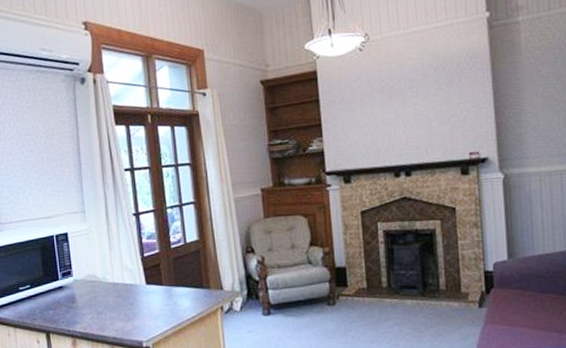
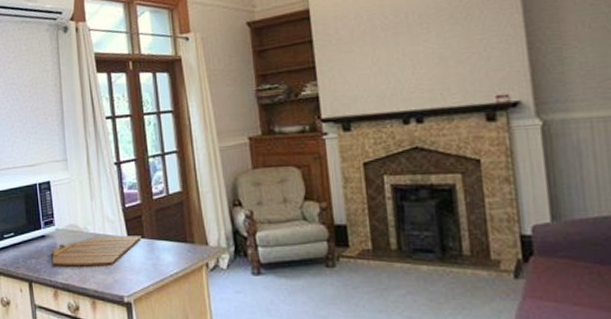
cutting board: none [69,283,160,316] -> present [51,236,142,267]

